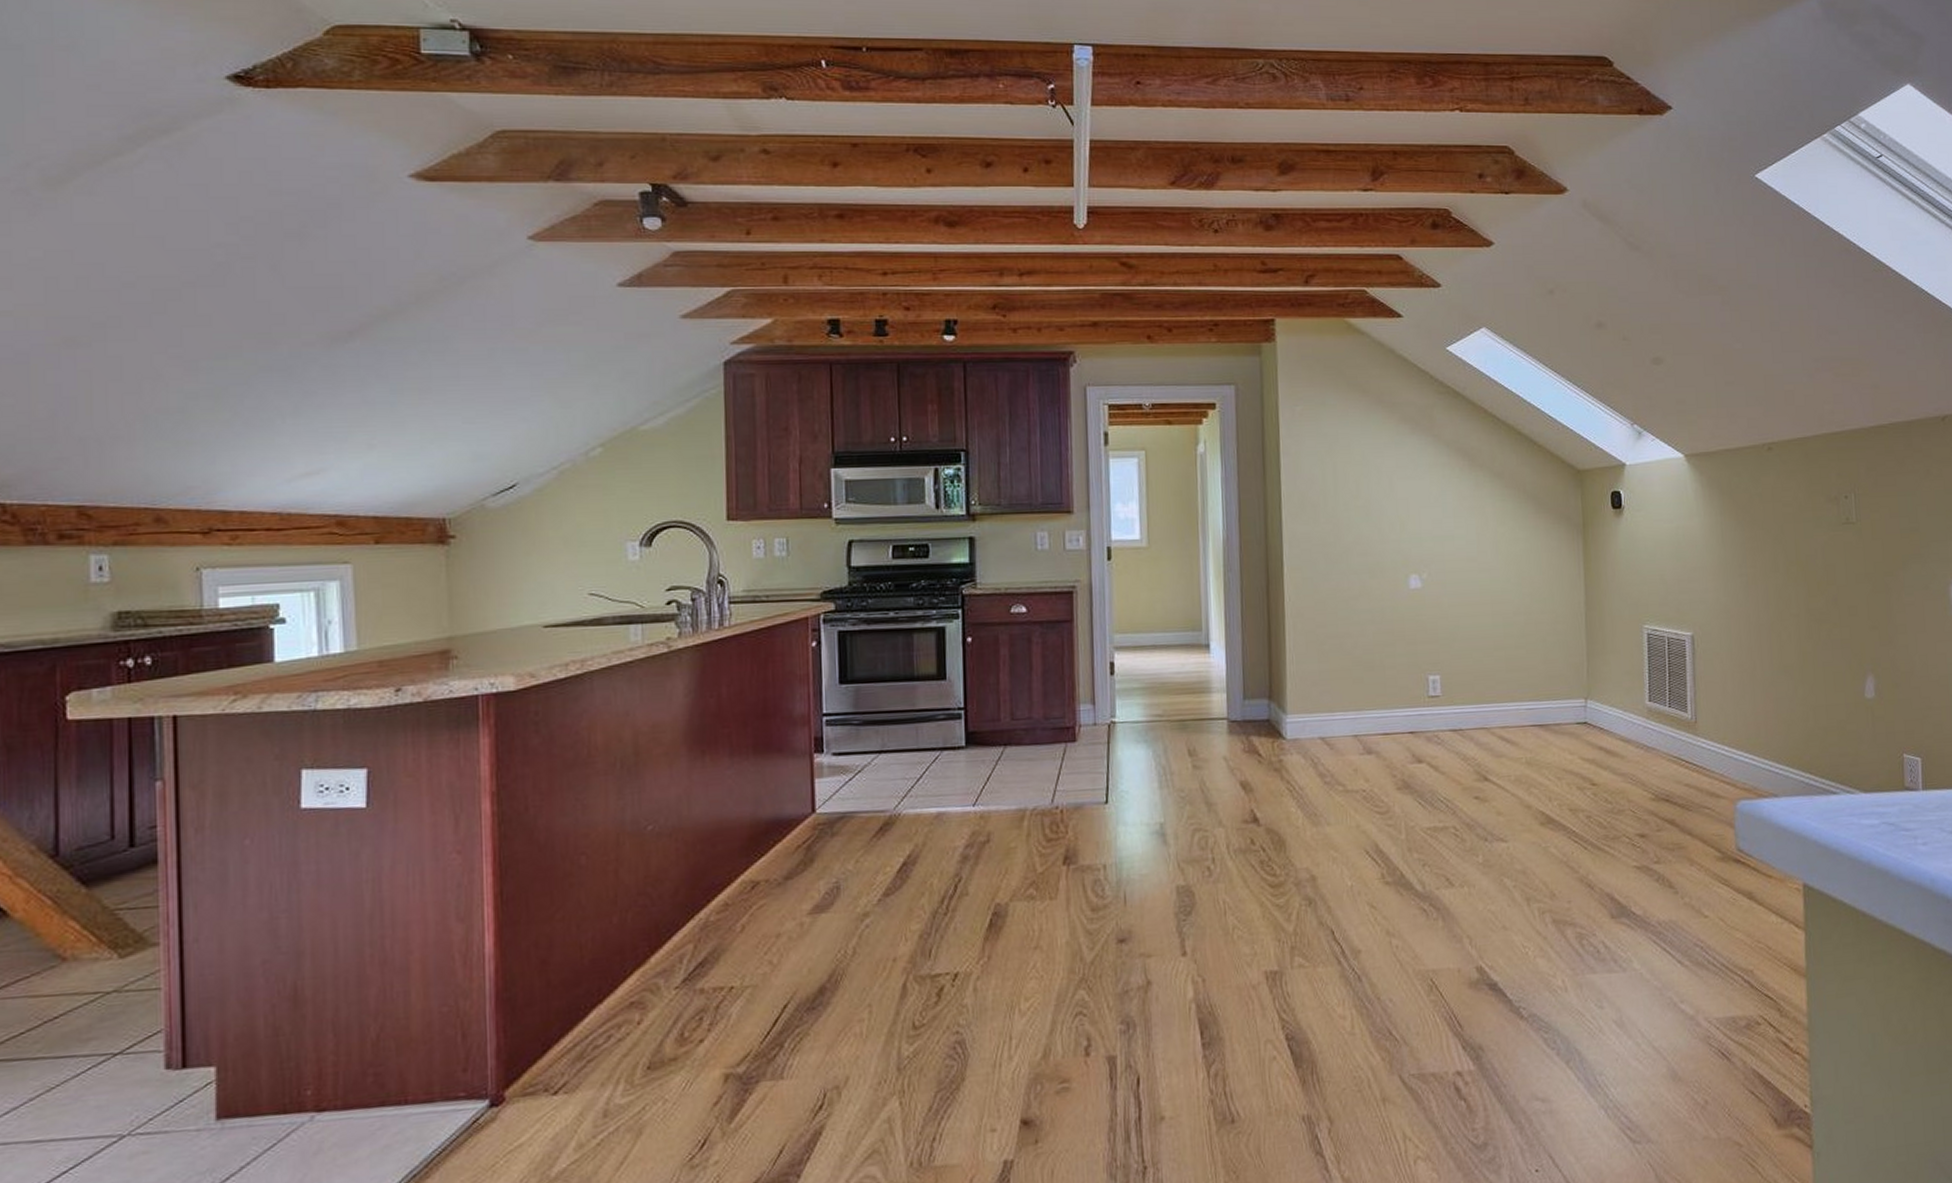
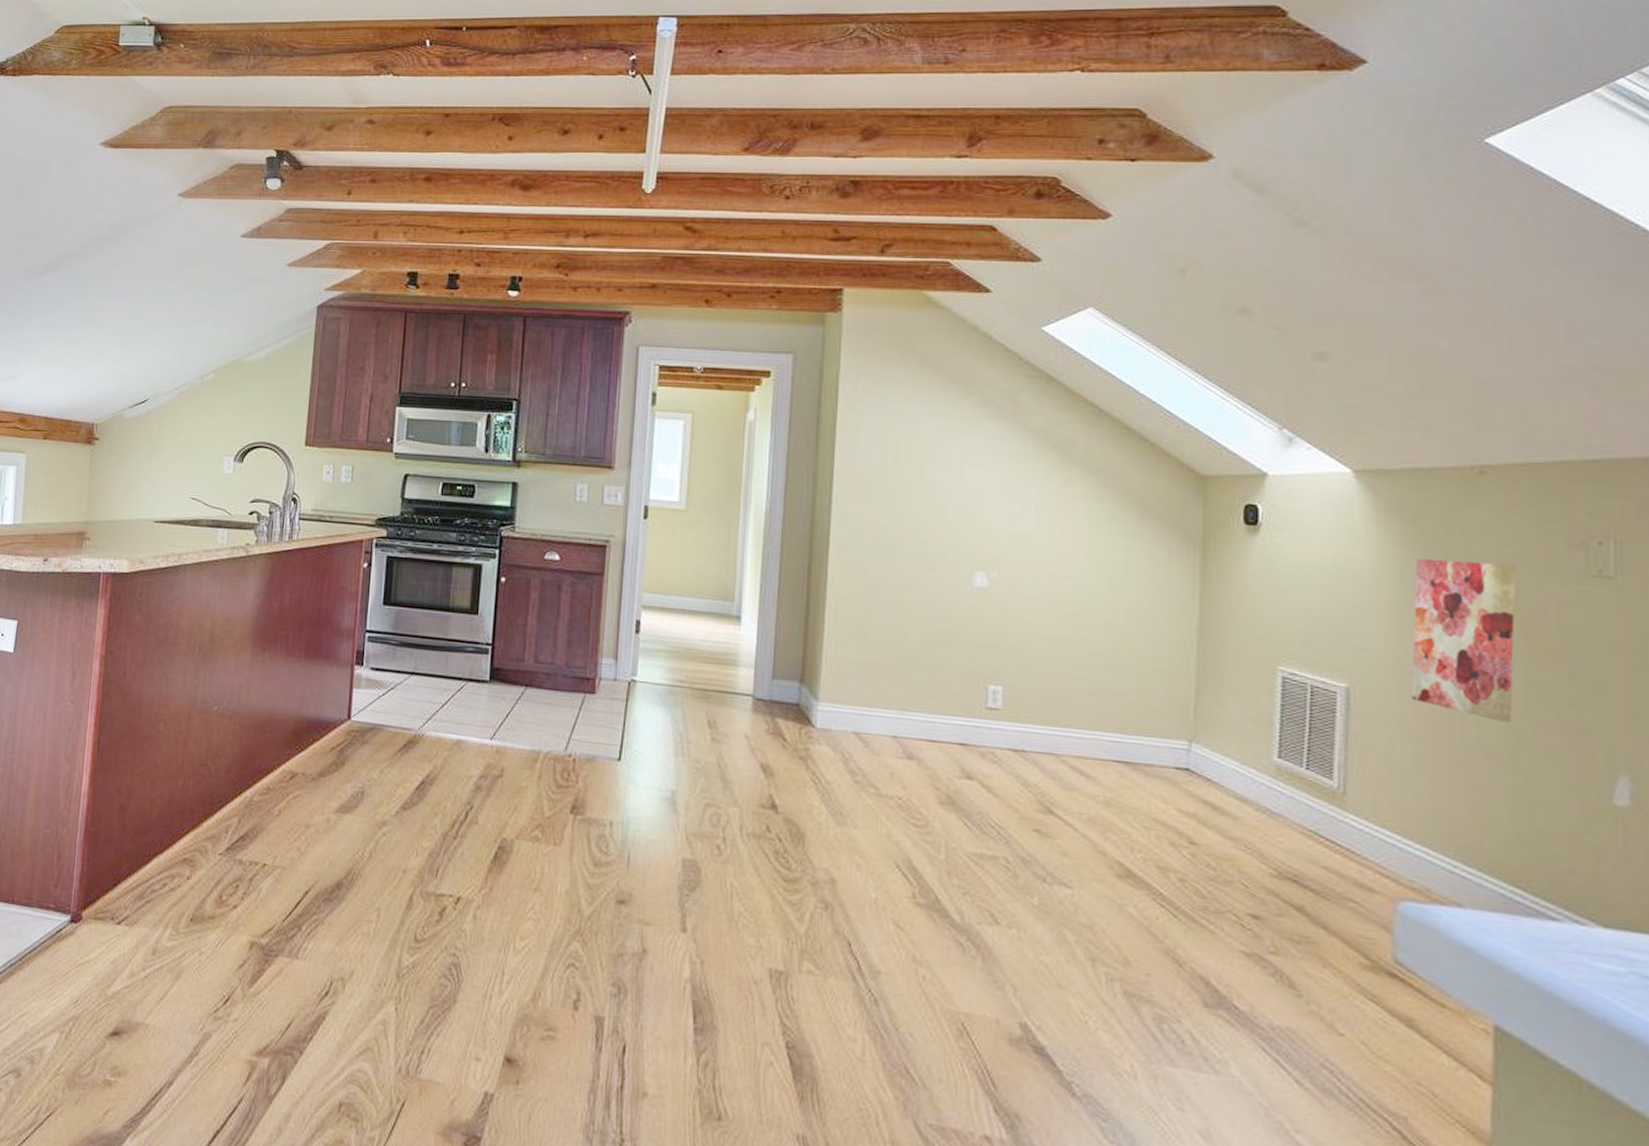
wall art: none [1731,520,1800,646] -> present [1412,558,1516,722]

